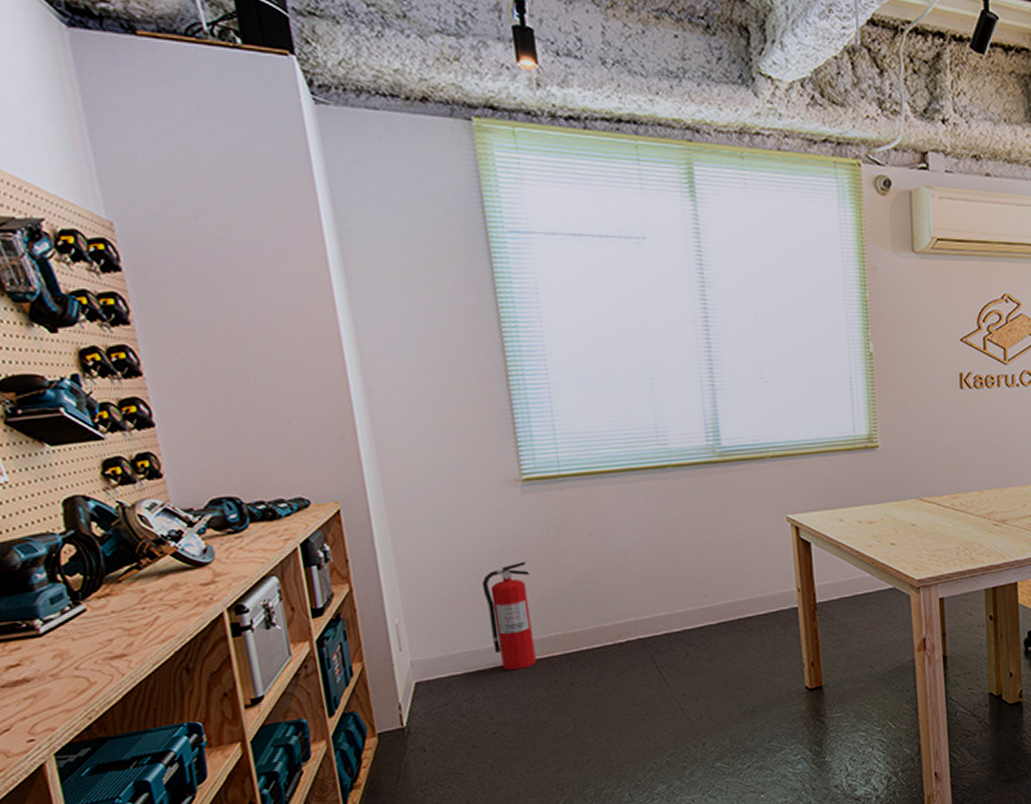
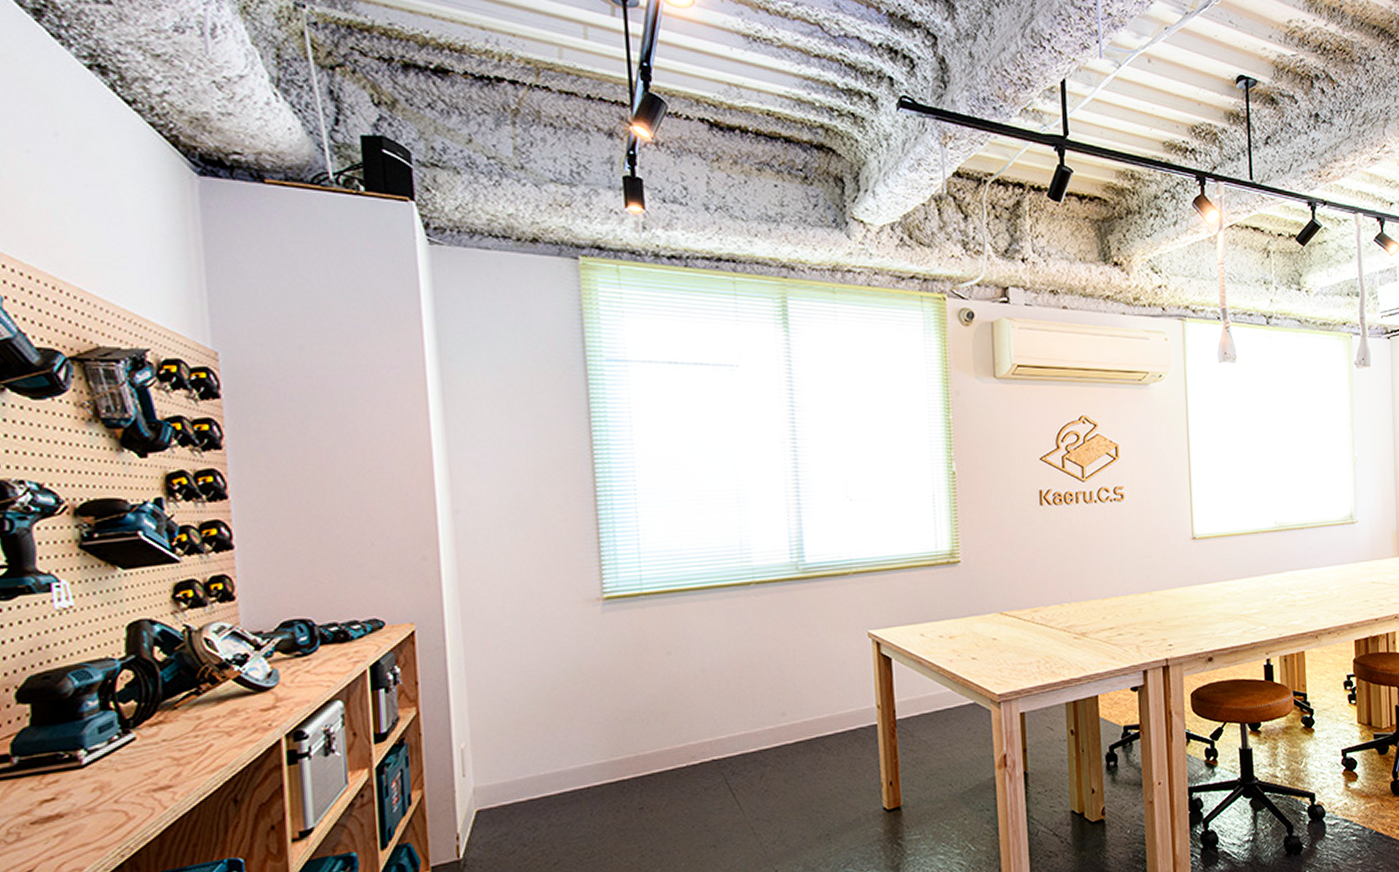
fire extinguisher: present [482,561,536,670] -> none [555,680,605,795]

